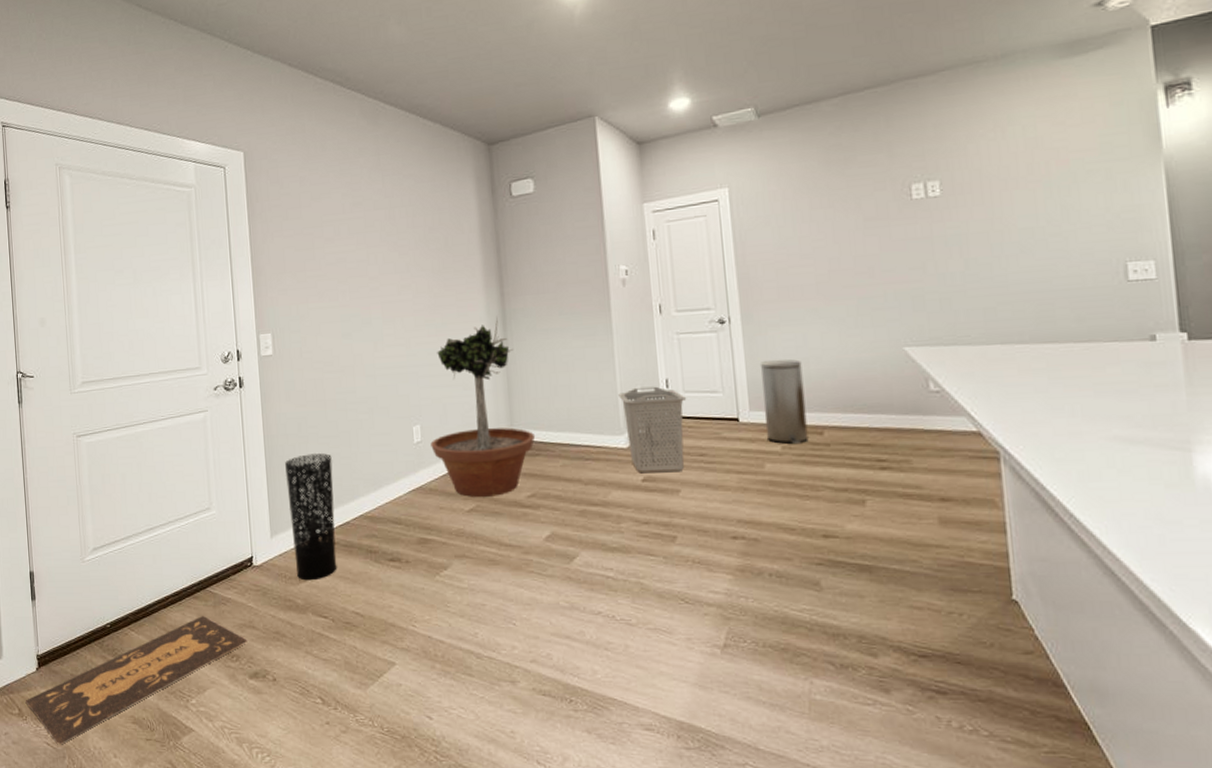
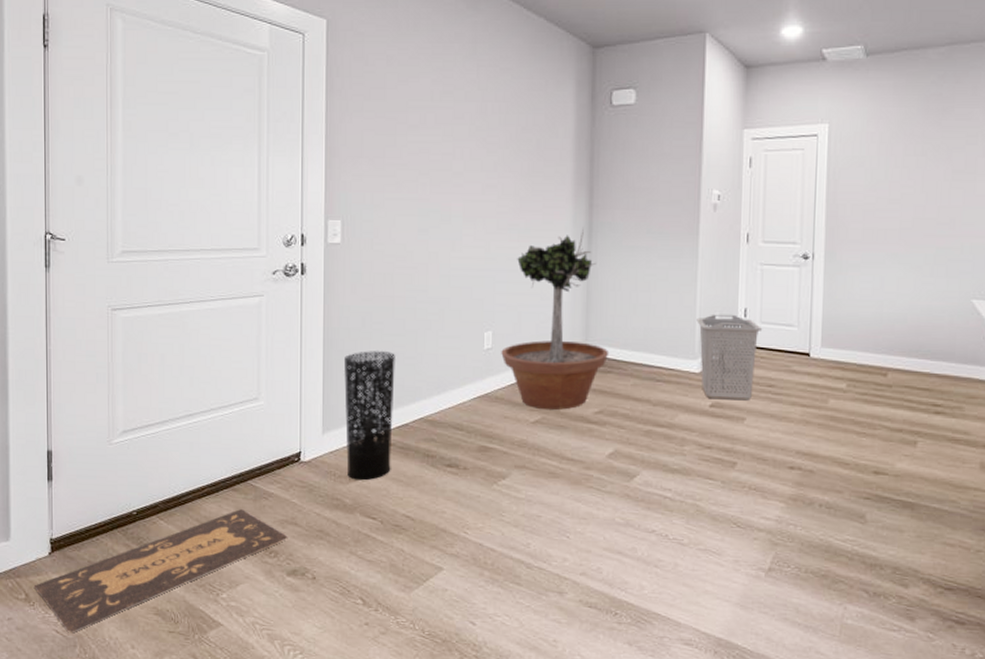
pedal bin: present [759,359,809,444] -> none [833,299,876,383]

